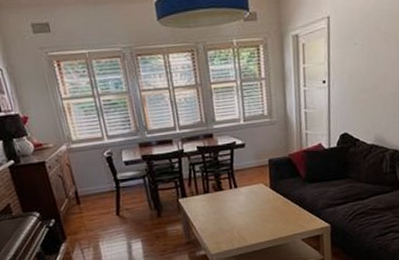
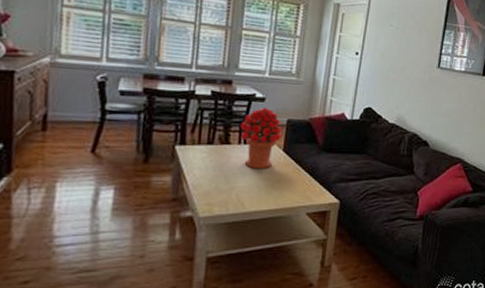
bouquet: none [228,152,266,208] -> present [240,107,282,169]

